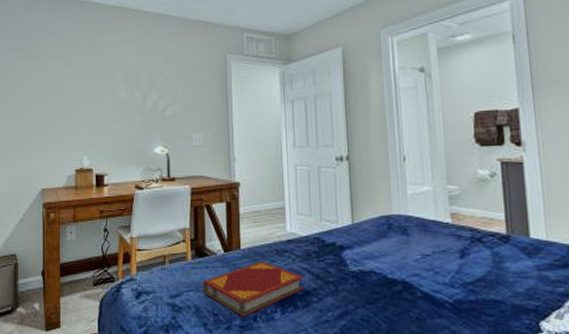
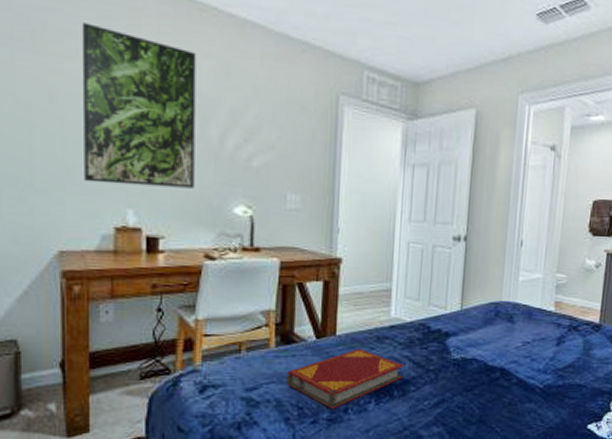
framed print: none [55,35,126,139] -> present [81,22,196,189]

